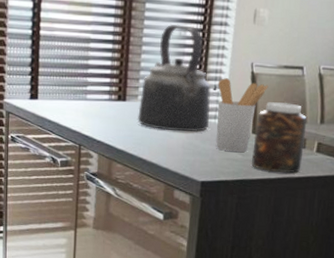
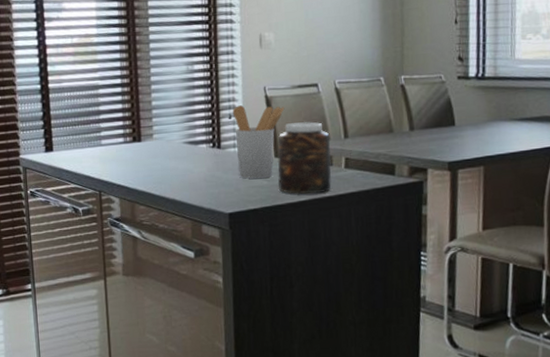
kettle: present [138,24,211,132] -> none [155,59,229,166]

